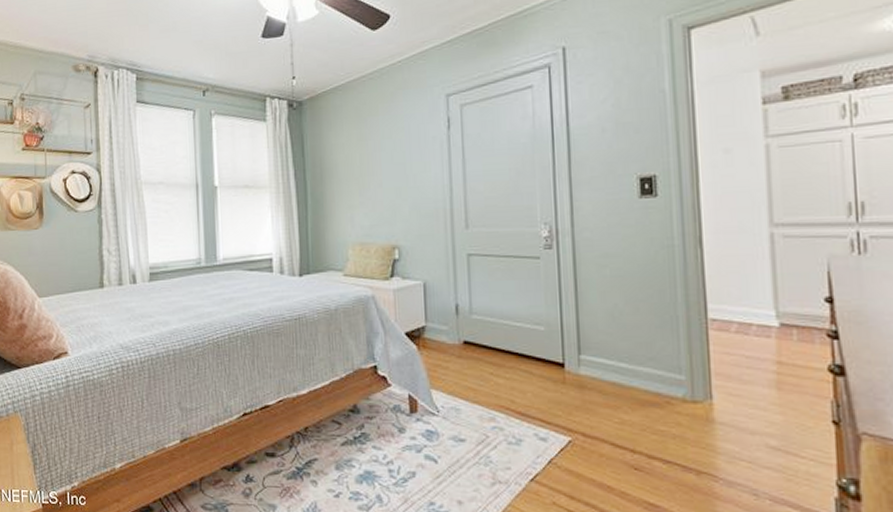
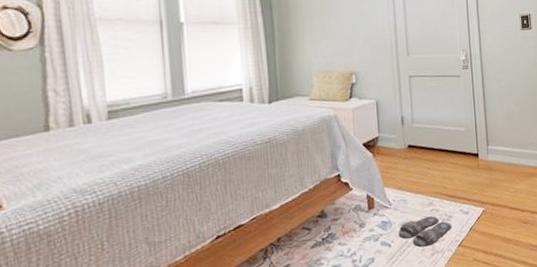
slippers: none [447,435,522,472] -> present [398,216,452,247]

